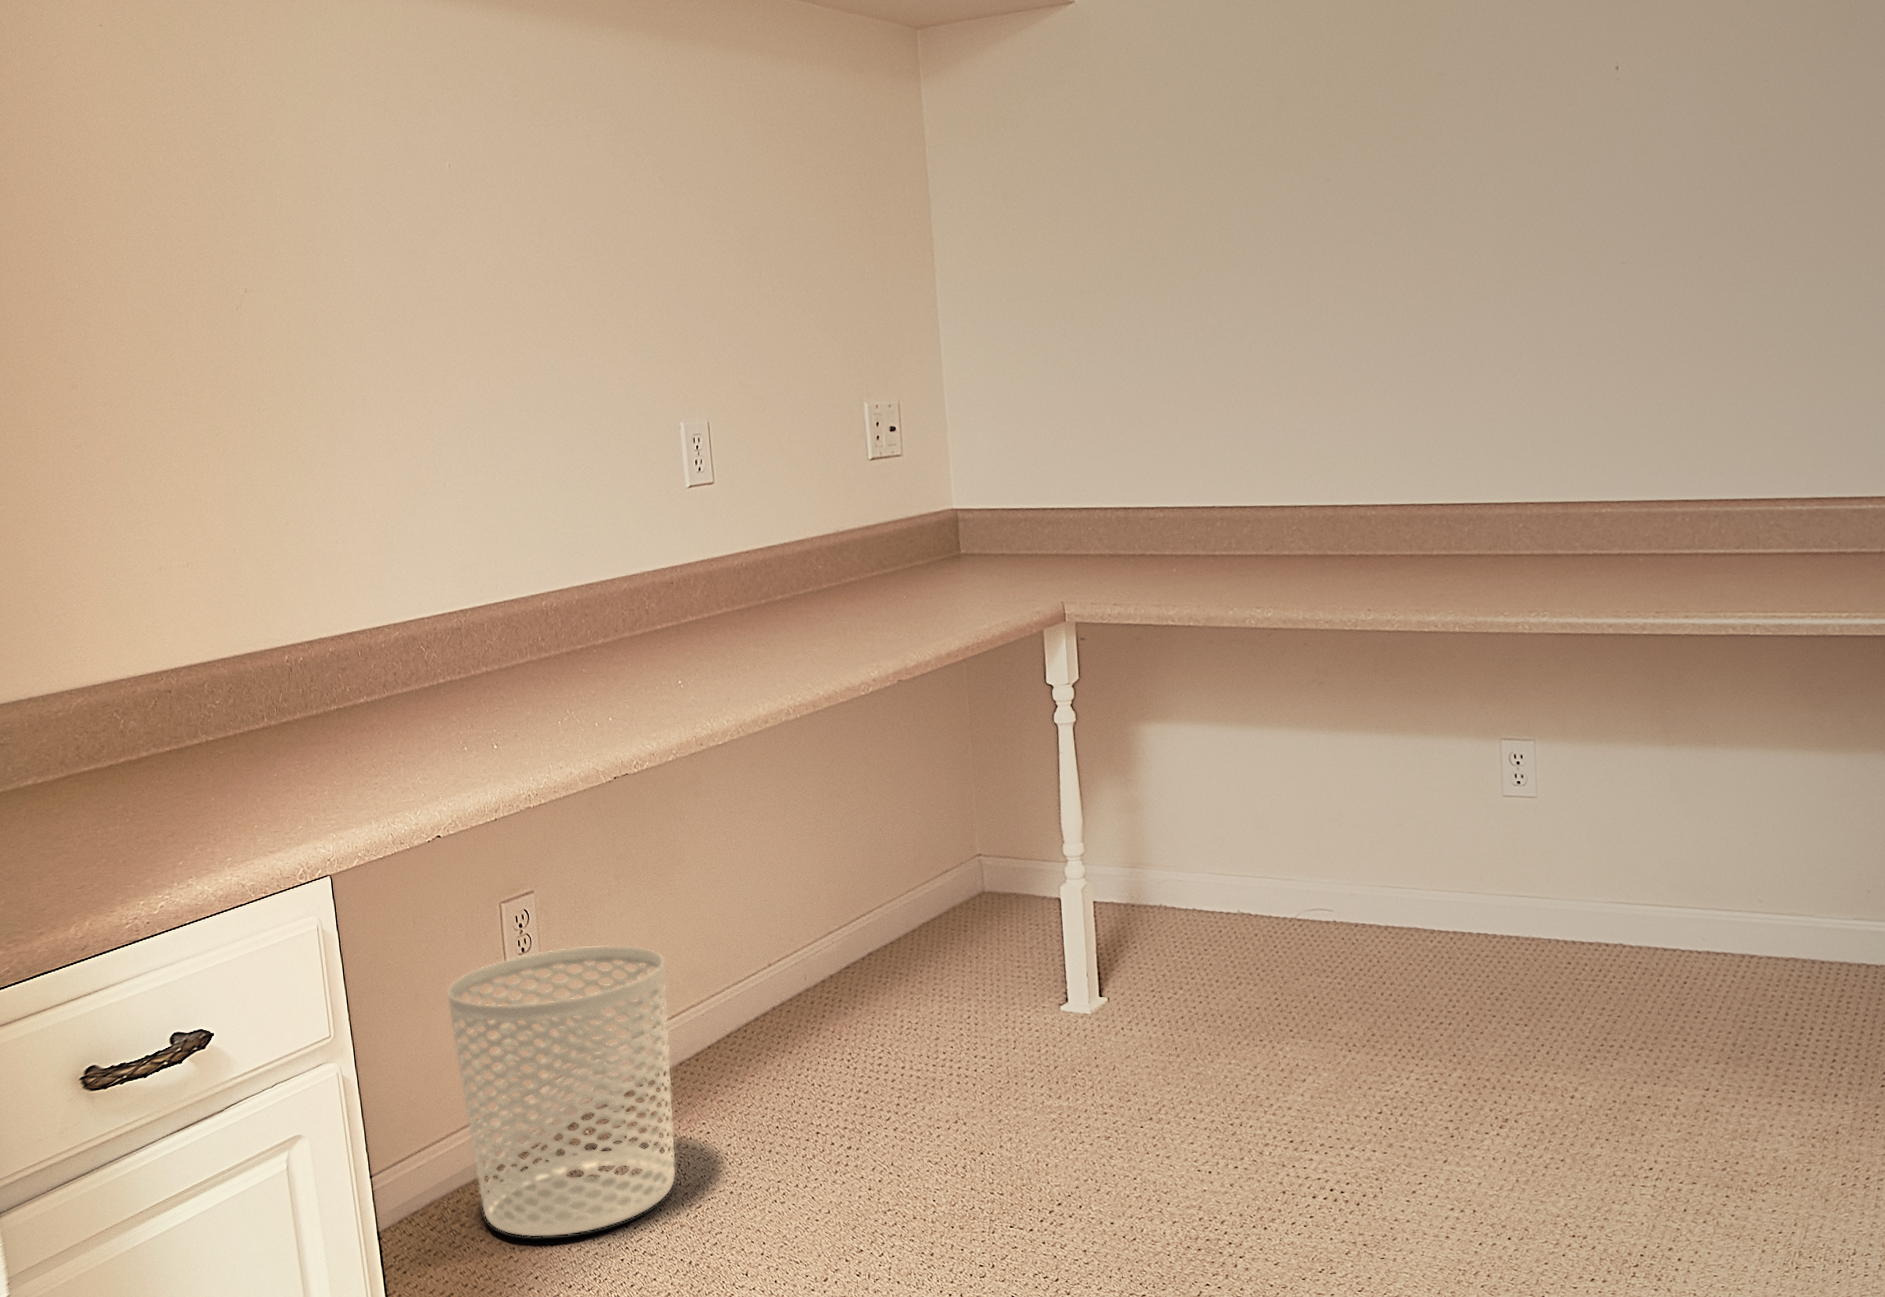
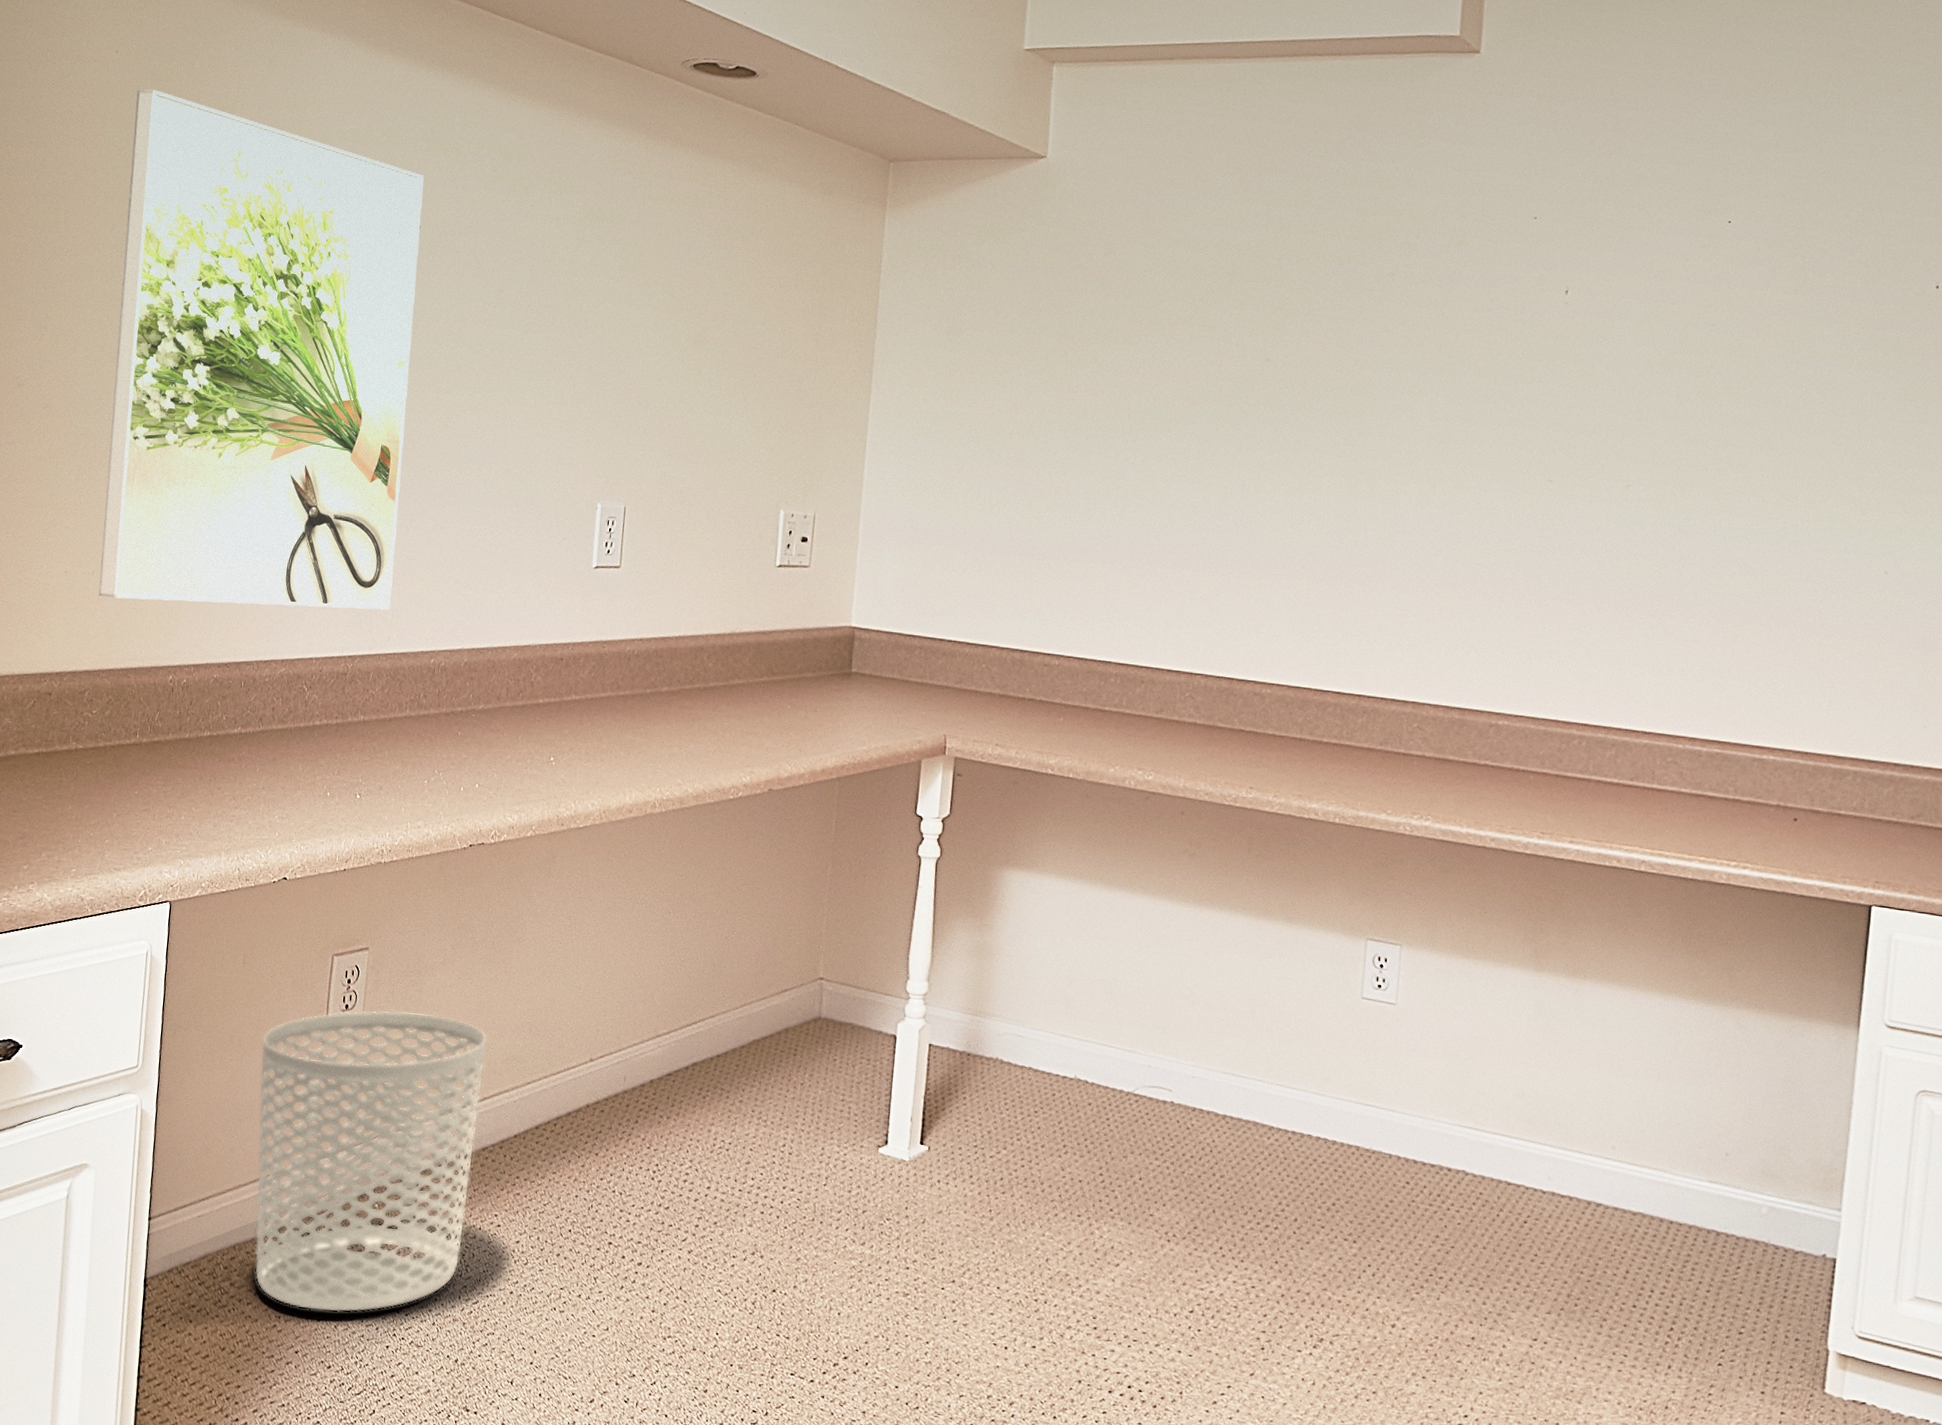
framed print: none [130,59,492,588] -> present [99,89,424,610]

